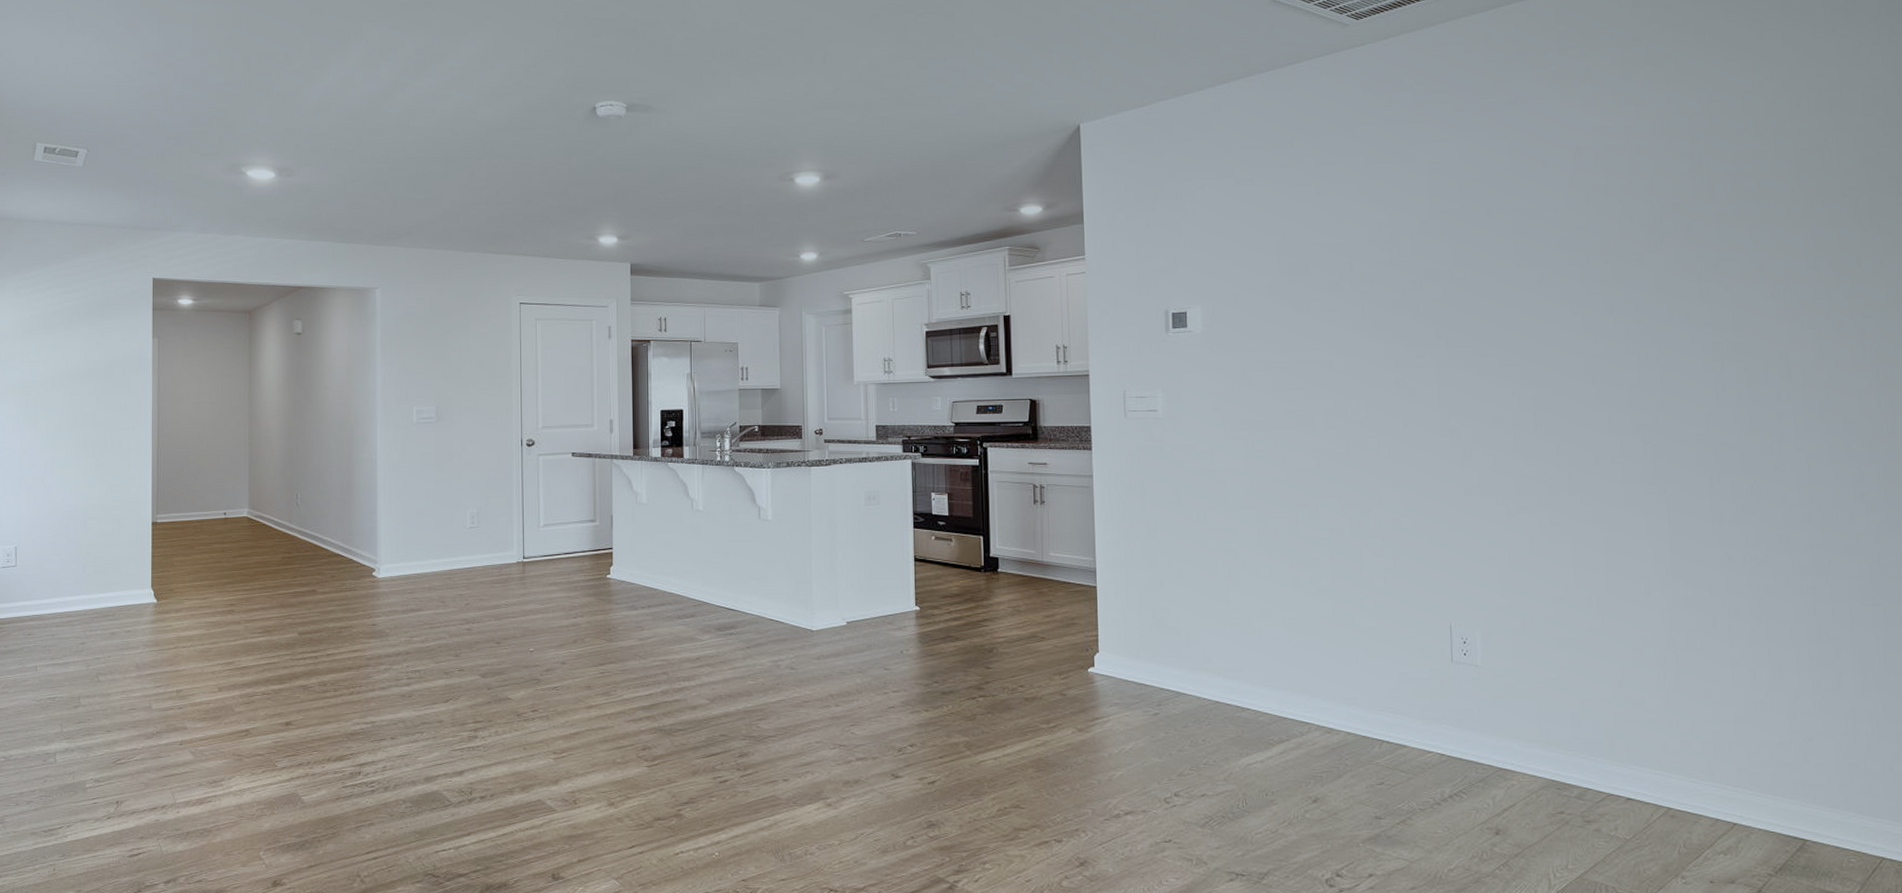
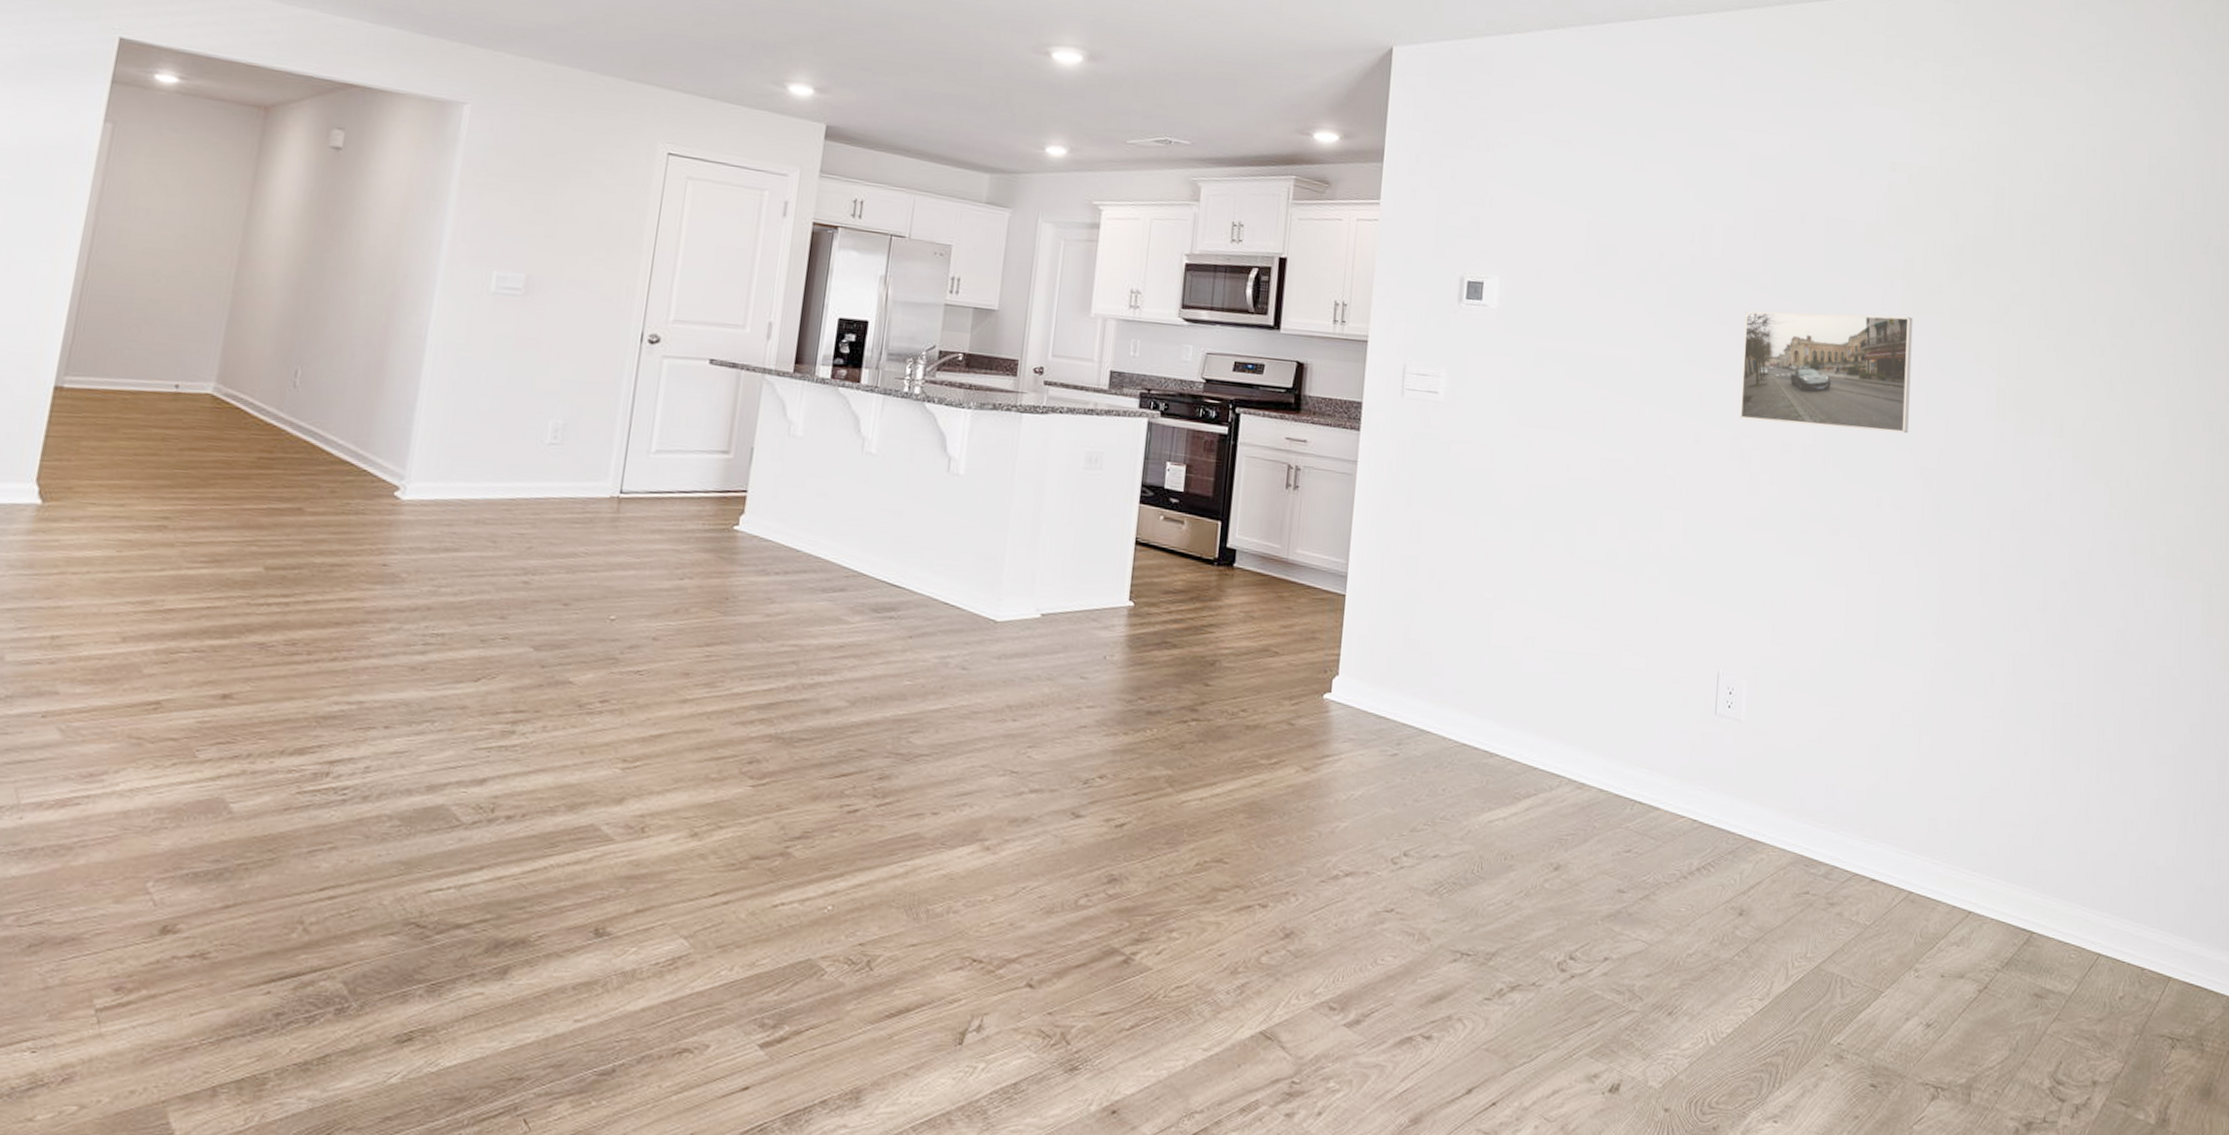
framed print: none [1440,288,1621,401] -> present [1740,310,1913,434]

